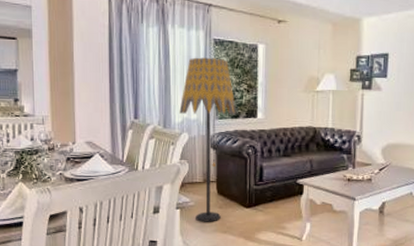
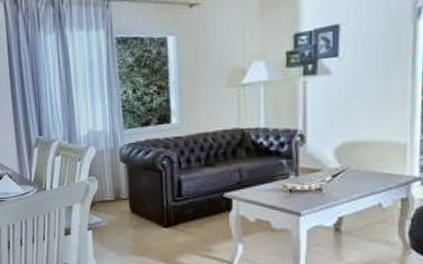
floor lamp: present [179,57,237,222] -> none [84,59,147,244]

